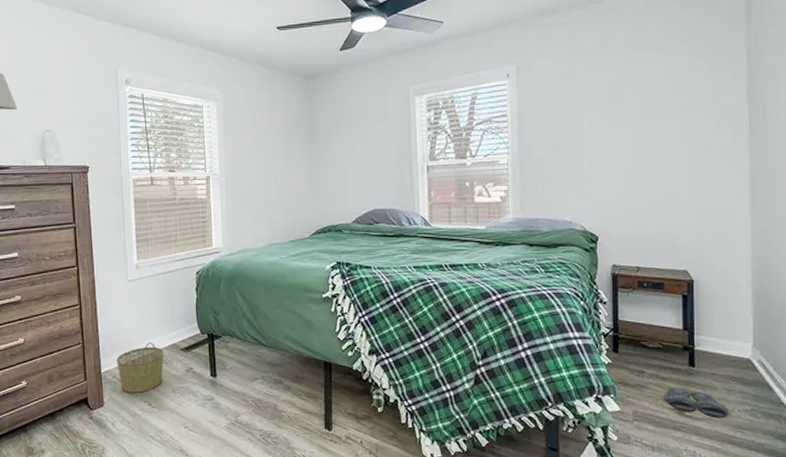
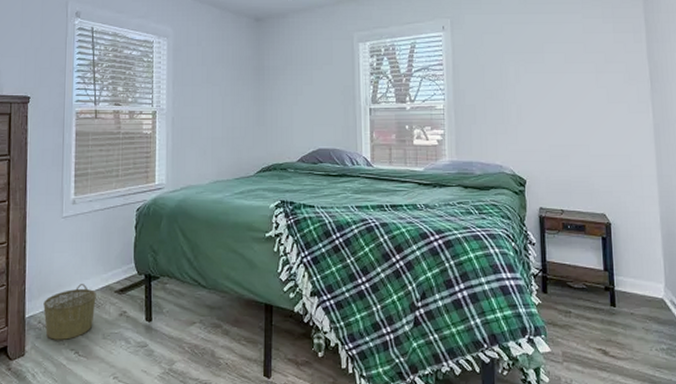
slippers: present [663,387,727,418] -> none [589,327,647,358]

